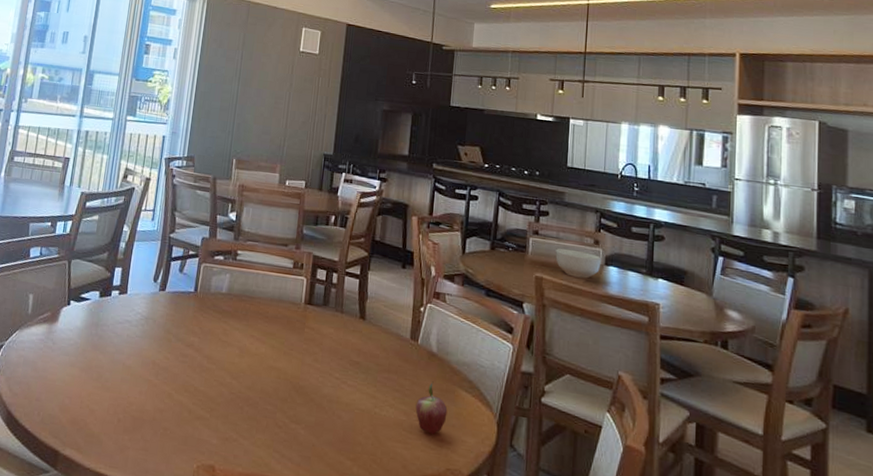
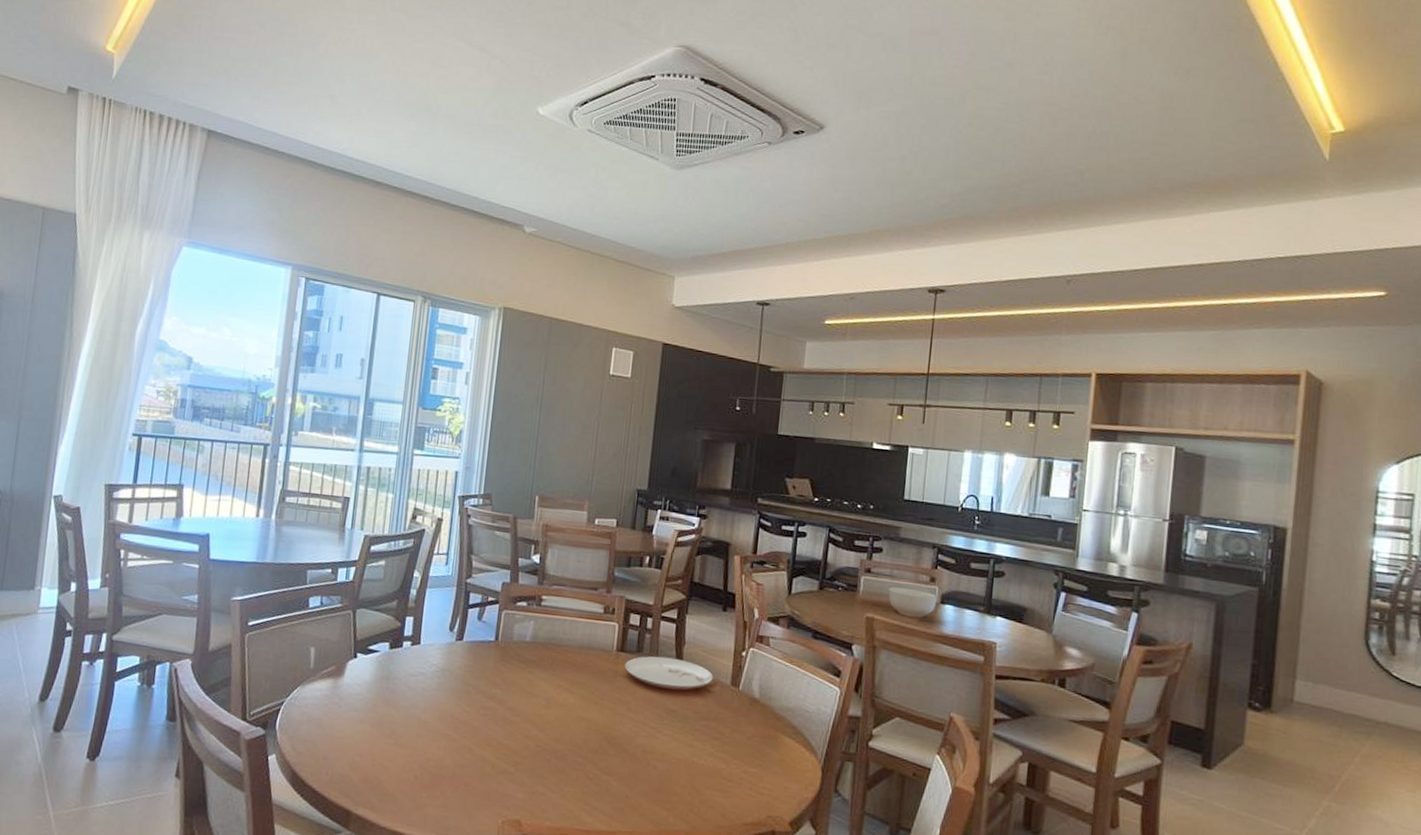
plate: none [312,309,394,344] -> present [625,656,713,691]
fruit: present [415,381,448,435] -> none [735,728,770,782]

